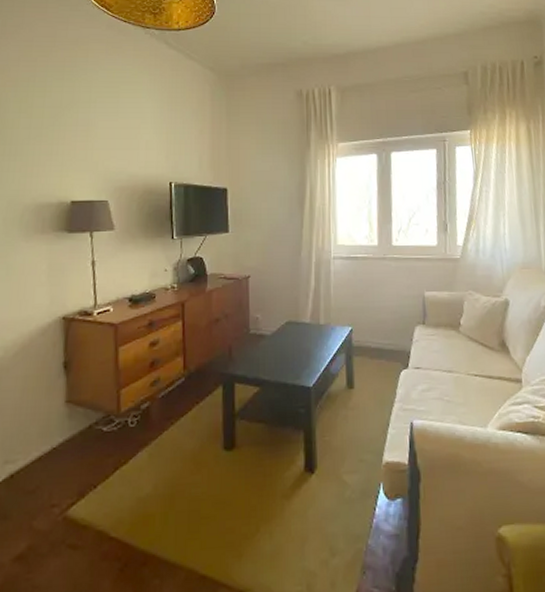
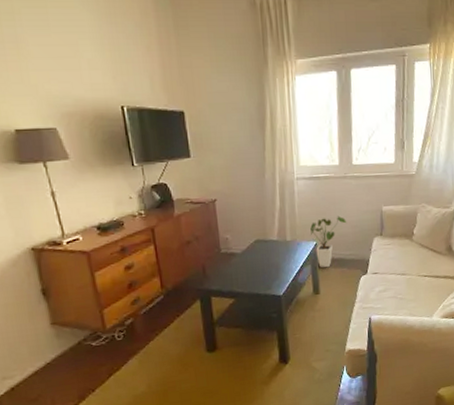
house plant: none [346,299,386,358] -> present [310,215,347,268]

